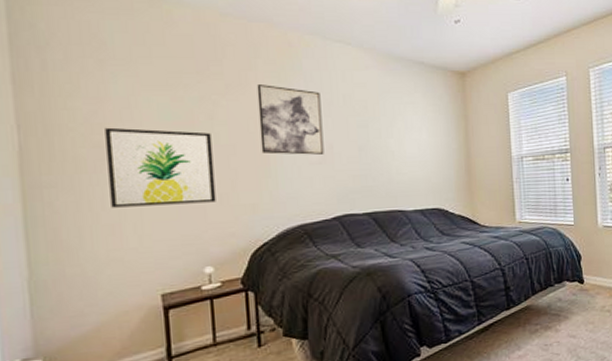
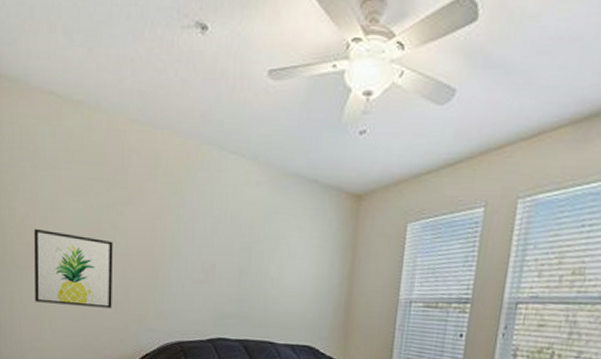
wall art: present [256,85,324,155] -> none [152,196,210,274]

